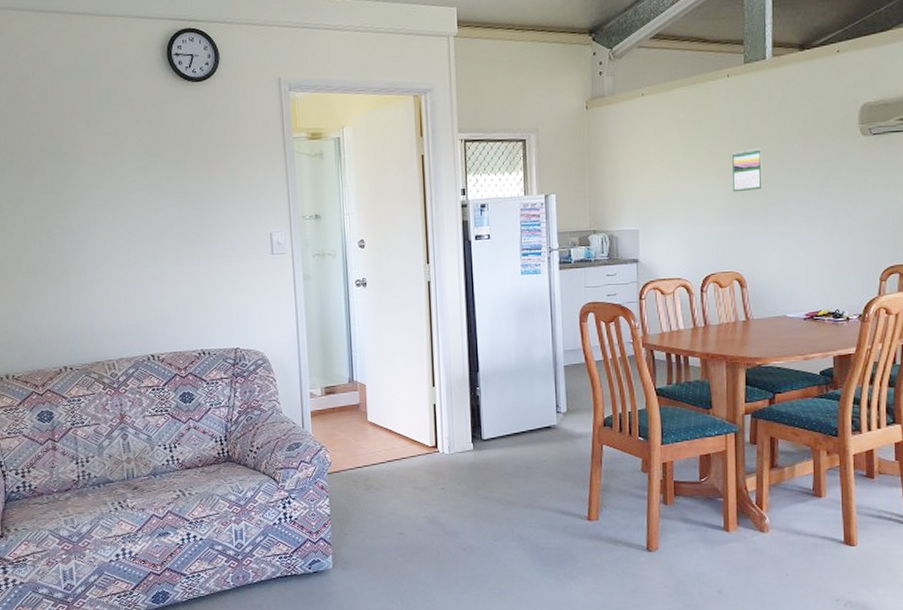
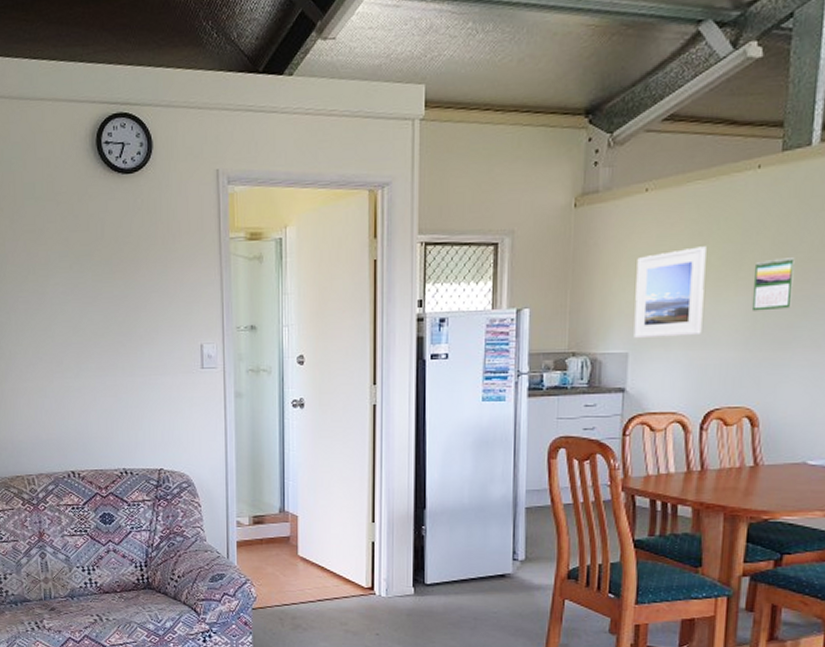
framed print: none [640,140,695,218] -> present [634,246,706,339]

